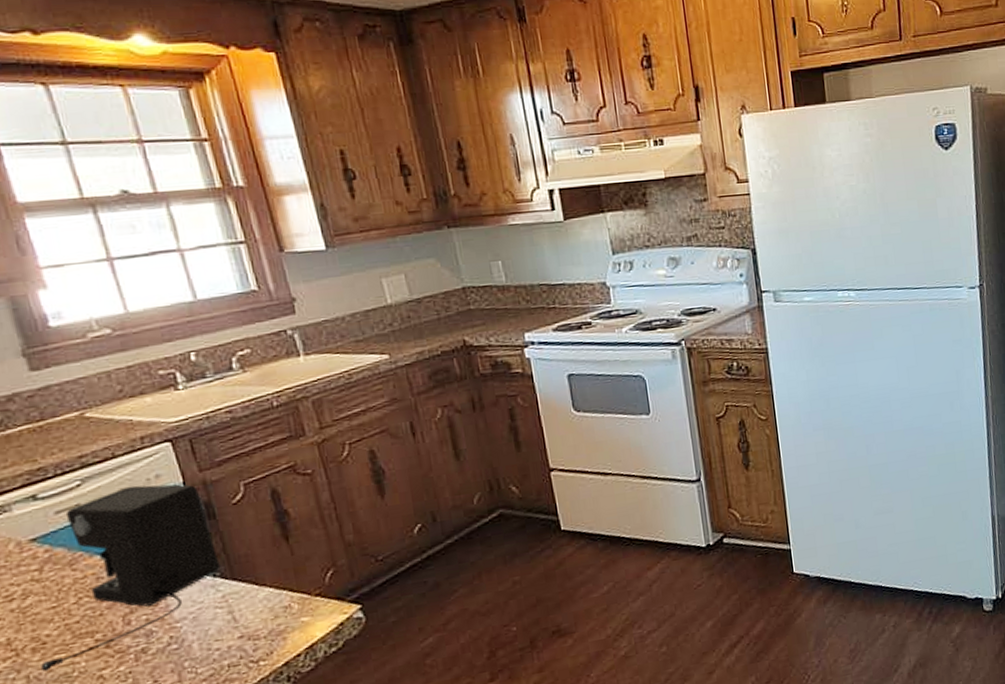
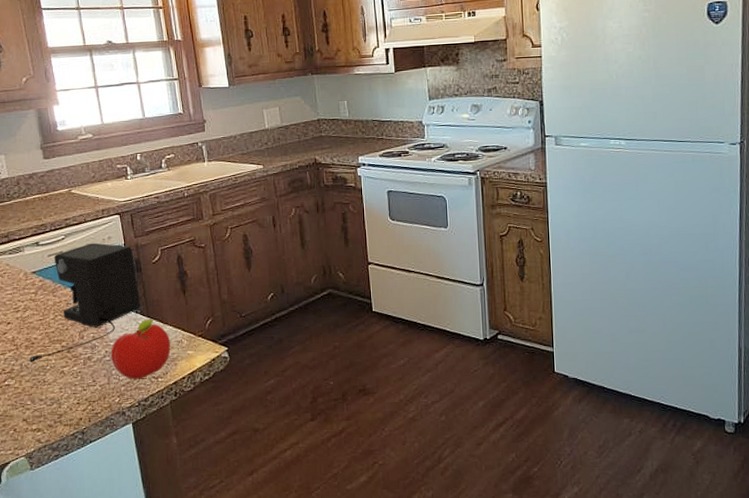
fruit: none [178,581,275,670] -> present [111,319,171,380]

